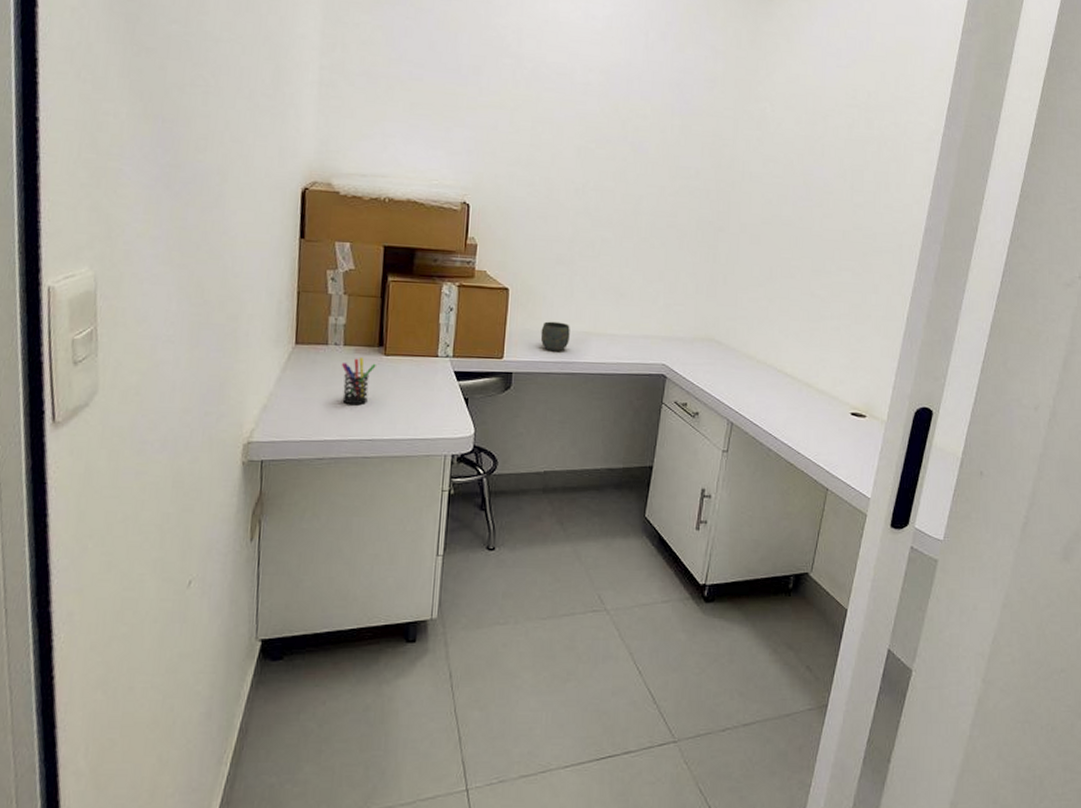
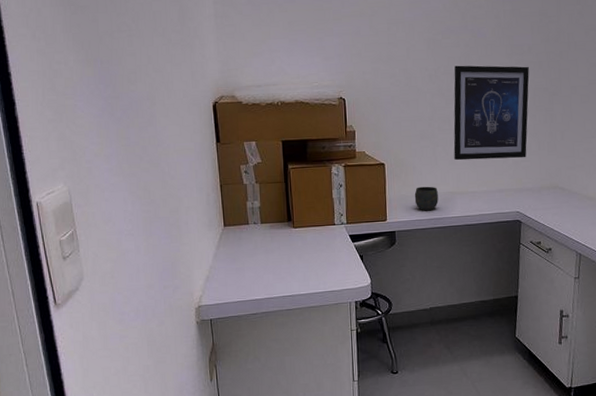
pen holder: present [341,357,376,405] -> none [261,231,288,270]
wall art: none [594,181,694,301] -> present [453,65,529,161]

